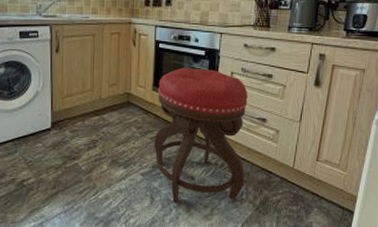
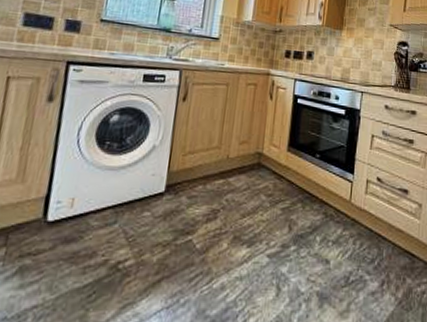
stool: present [154,68,248,203] -> none [285,127,389,296]

